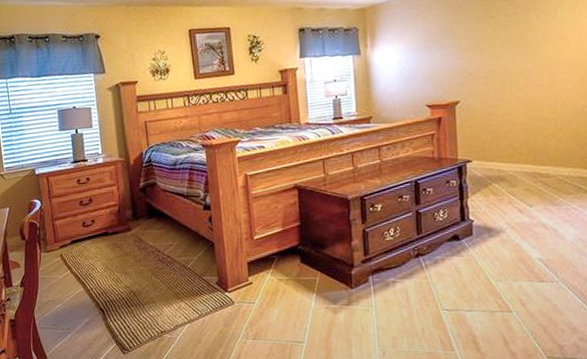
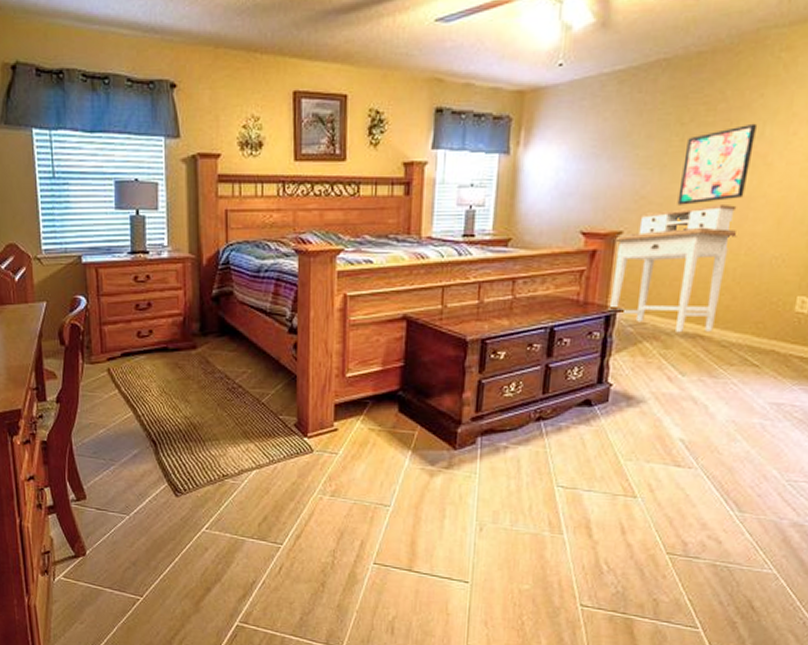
desk: none [454,71,552,174] -> present [608,205,737,333]
wall art: none [497,9,551,77] -> present [677,123,757,205]

